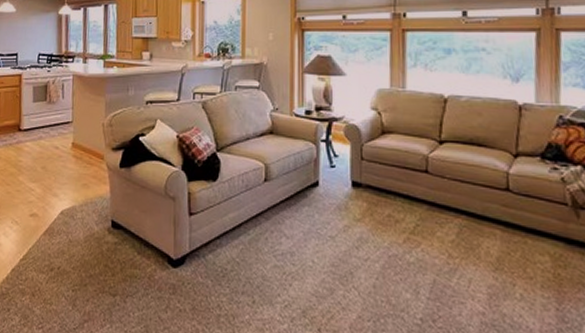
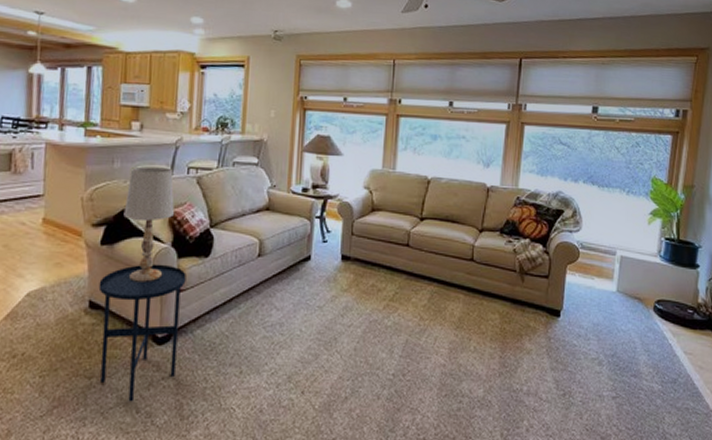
side table: none [119,186,196,323] -> present [98,264,186,402]
table lamp: none [138,93,183,205] -> present [123,166,175,282]

